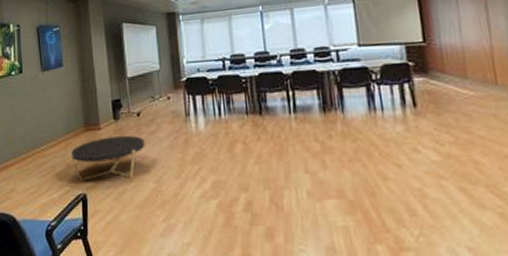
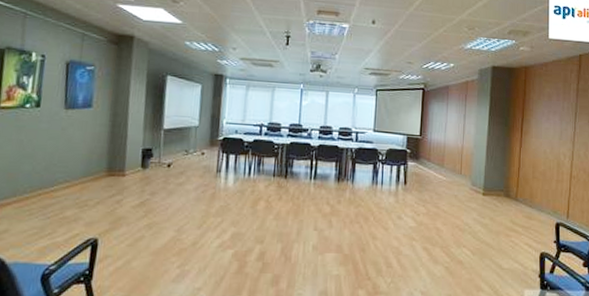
coffee table: present [71,135,145,181] -> none [86,183,171,225]

